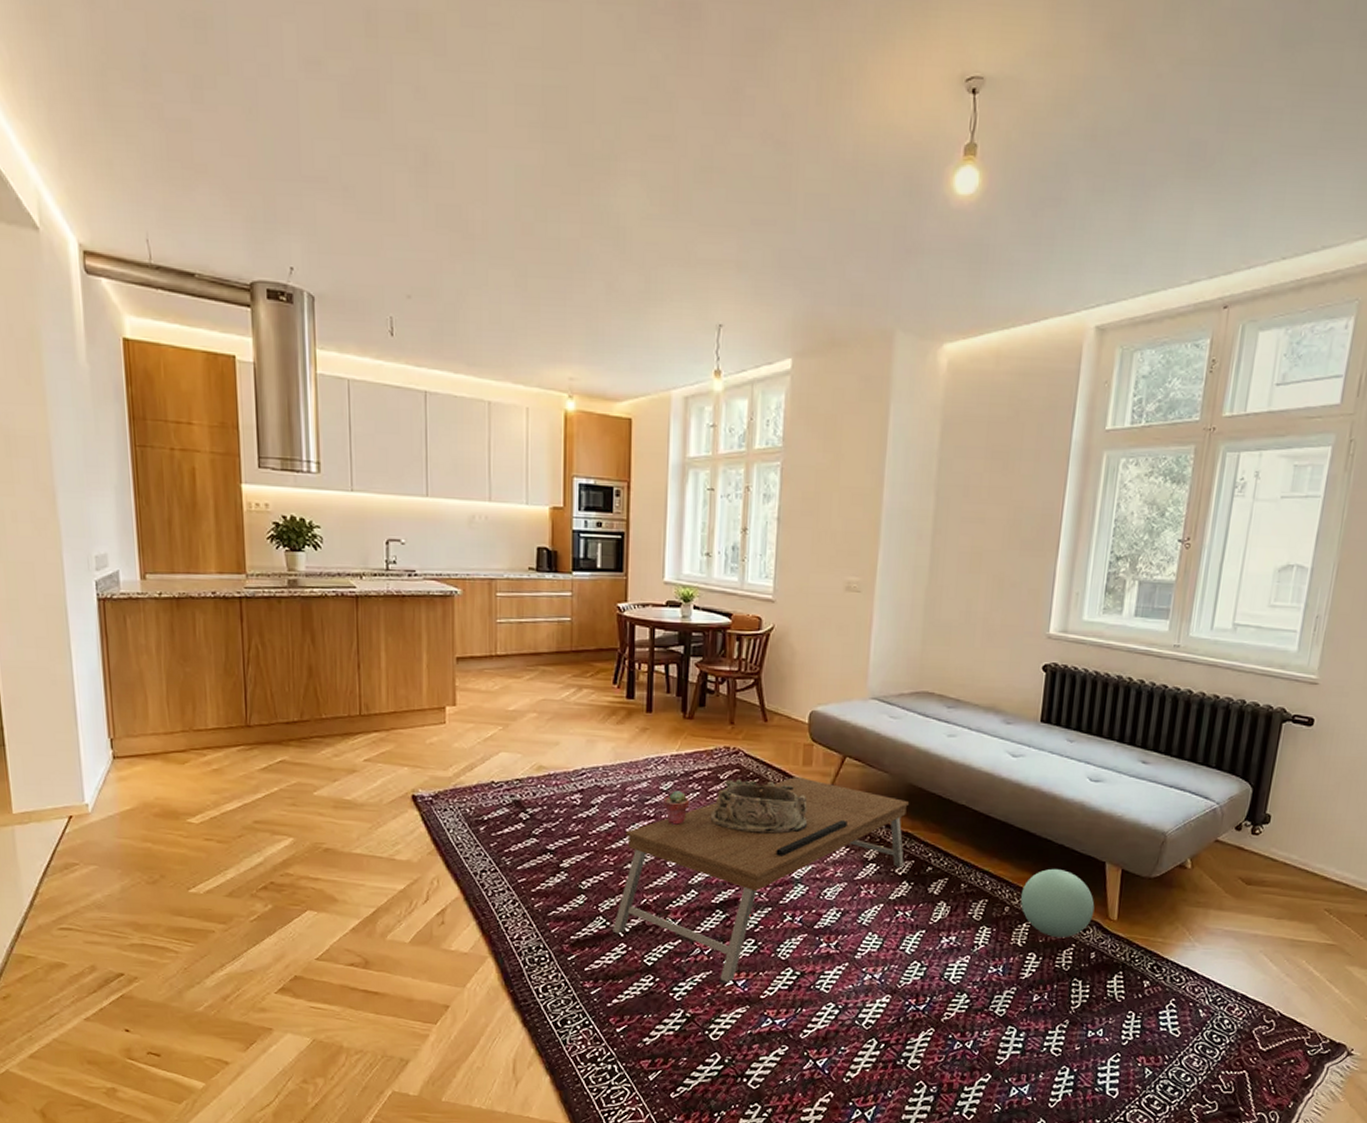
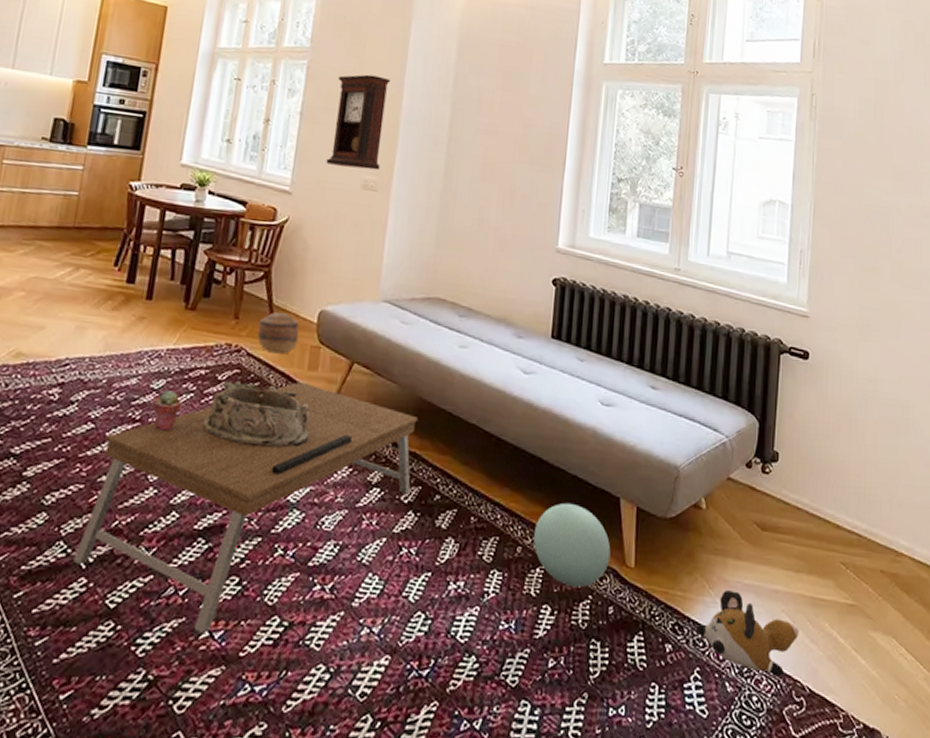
basket: none [753,715,792,753] -> present [257,312,300,355]
pendulum clock: none [807,470,870,571] -> present [326,74,391,171]
plush toy: none [1173,936,1276,1004] -> present [695,590,799,677]

